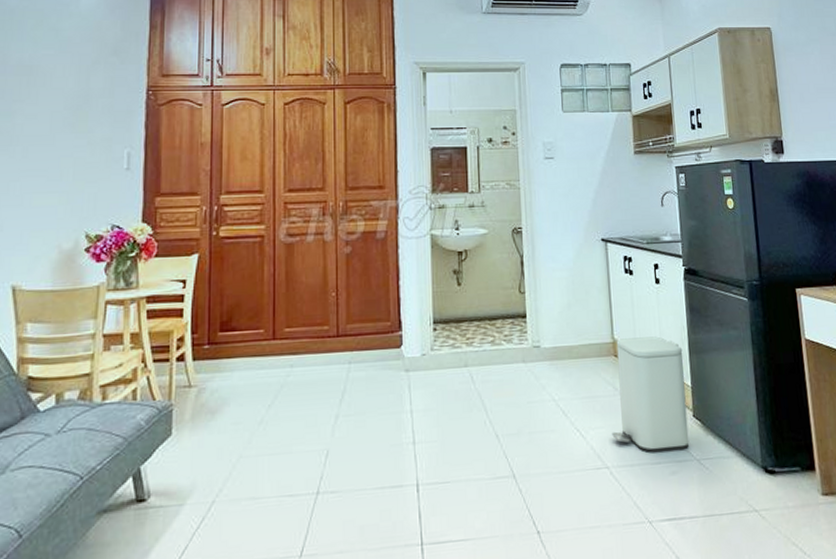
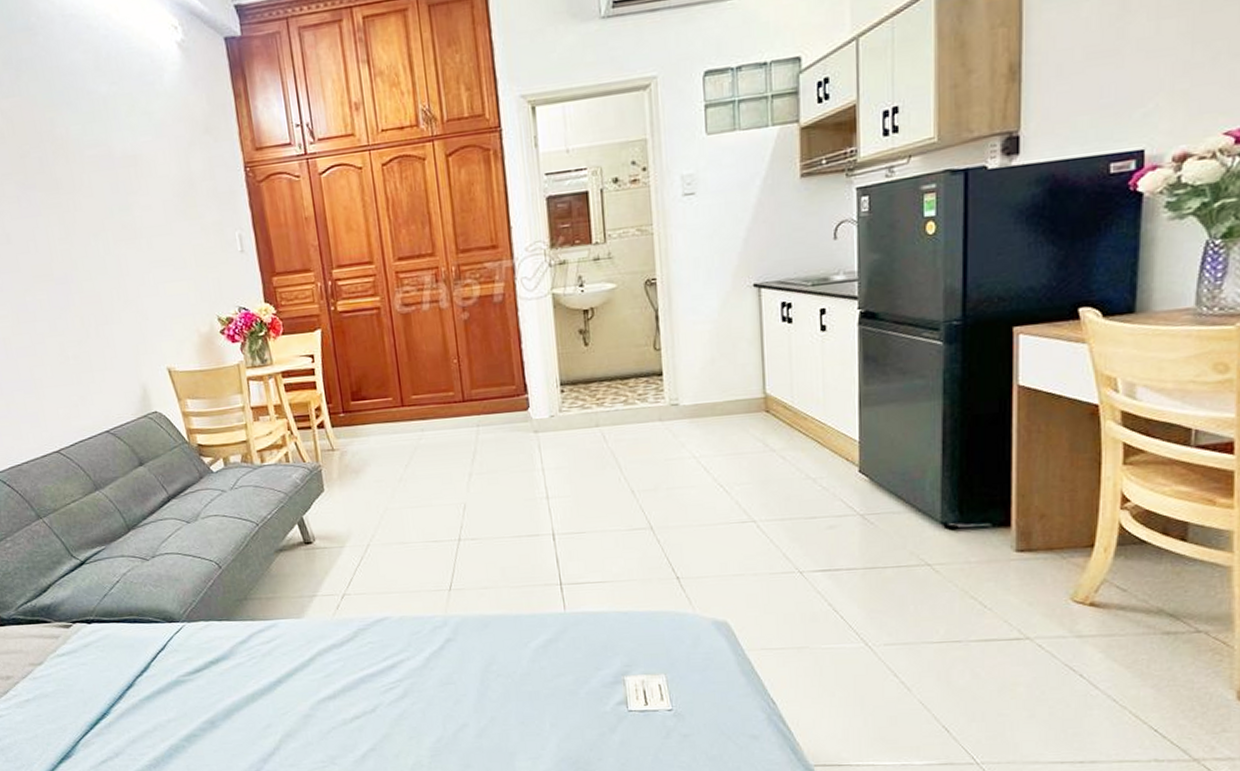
pedal bin: present [612,336,689,453] -> none [760,389,852,508]

